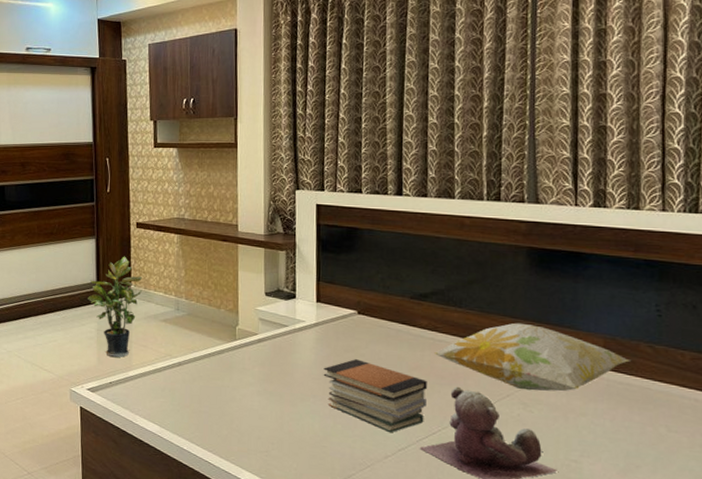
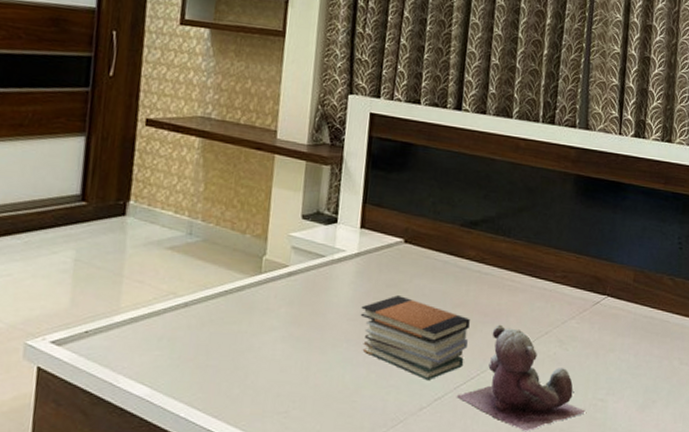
potted plant: present [88,256,142,358] -> none [65,161,146,298]
decorative pillow: present [434,322,630,392] -> none [479,254,655,327]

